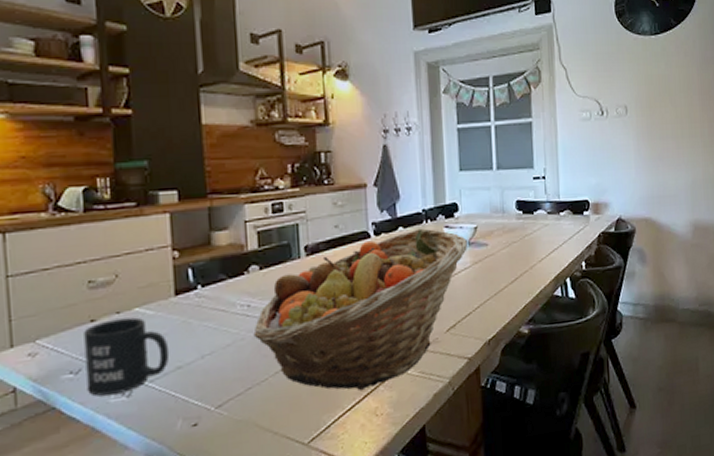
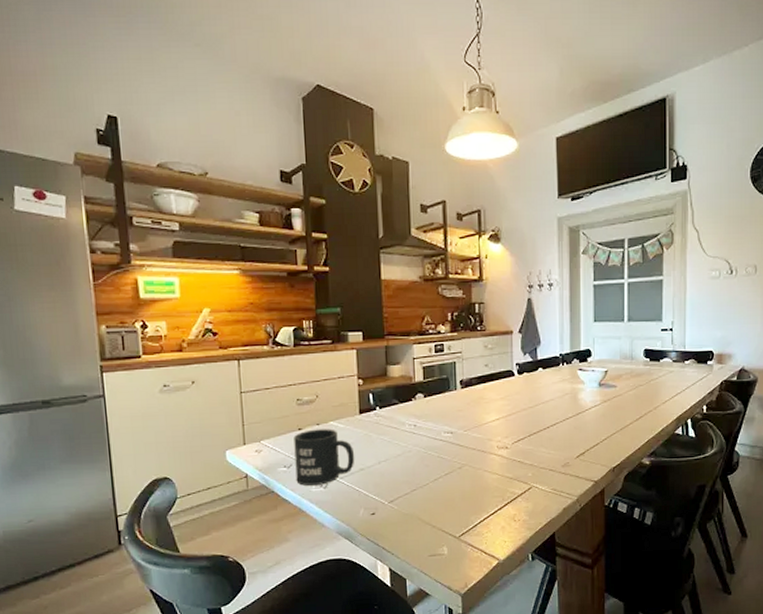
fruit basket: present [253,228,468,391] -> none [418,370,599,500]

